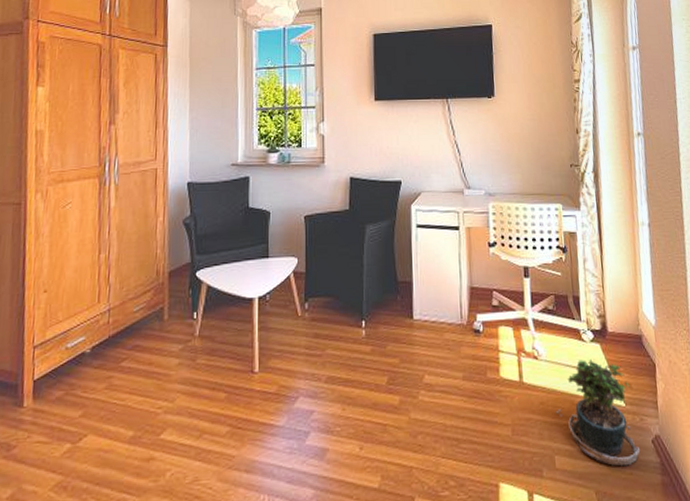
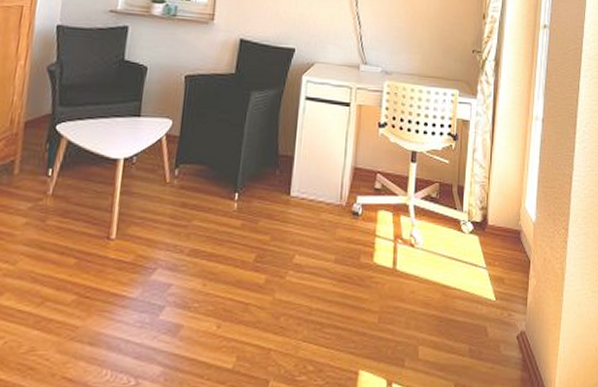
potted plant: present [555,359,640,467] -> none [425,251,503,361]

